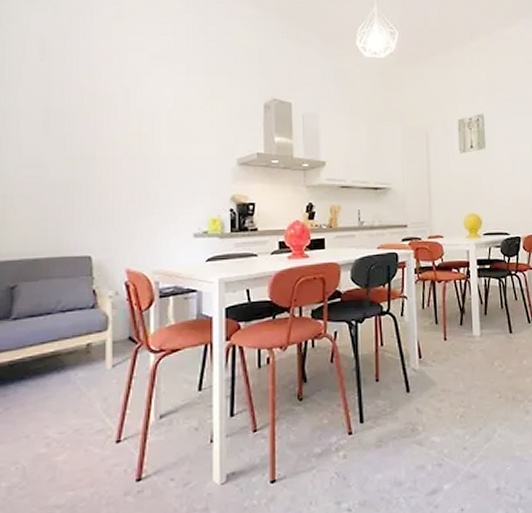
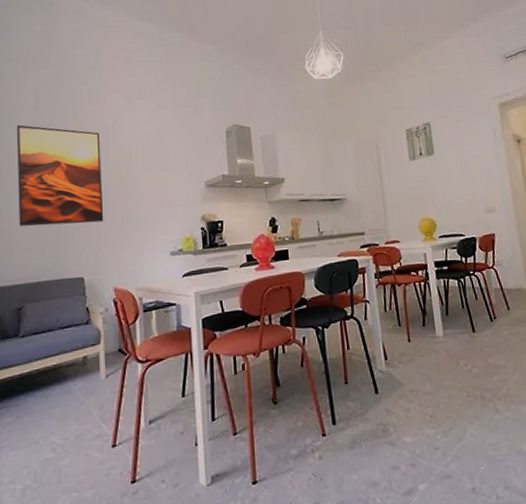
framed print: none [15,77,119,196] -> present [16,125,104,226]

